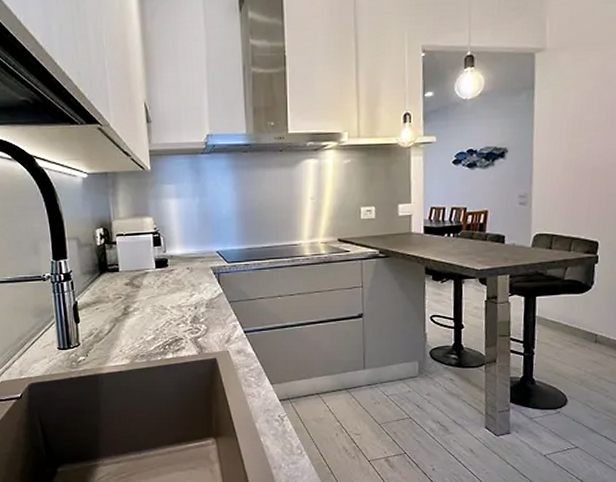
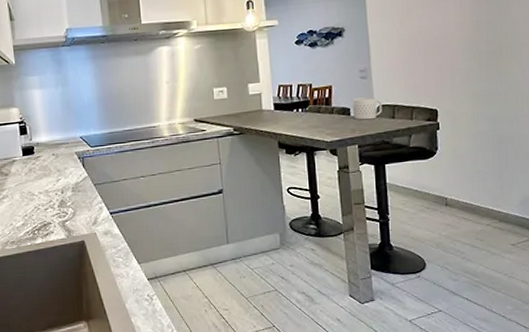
mug: none [507,225,540,249] -> present [352,97,382,120]

